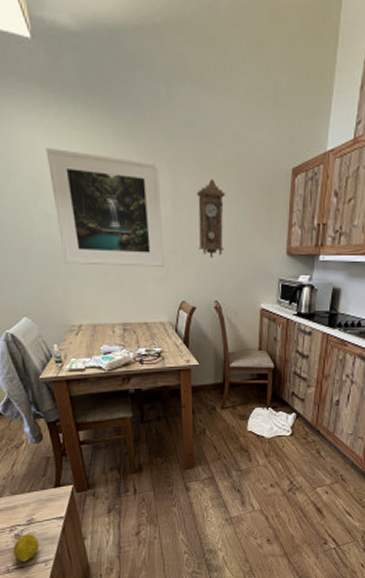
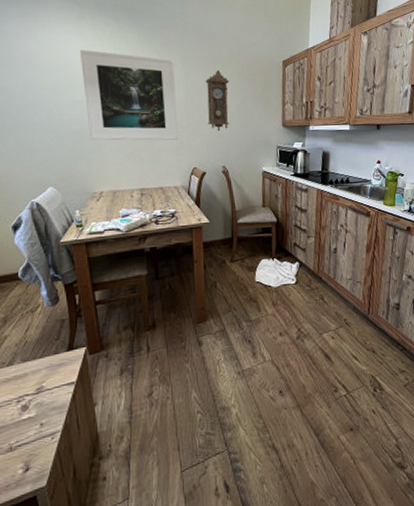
fruit: present [12,534,39,563] -> none [17,404,47,438]

